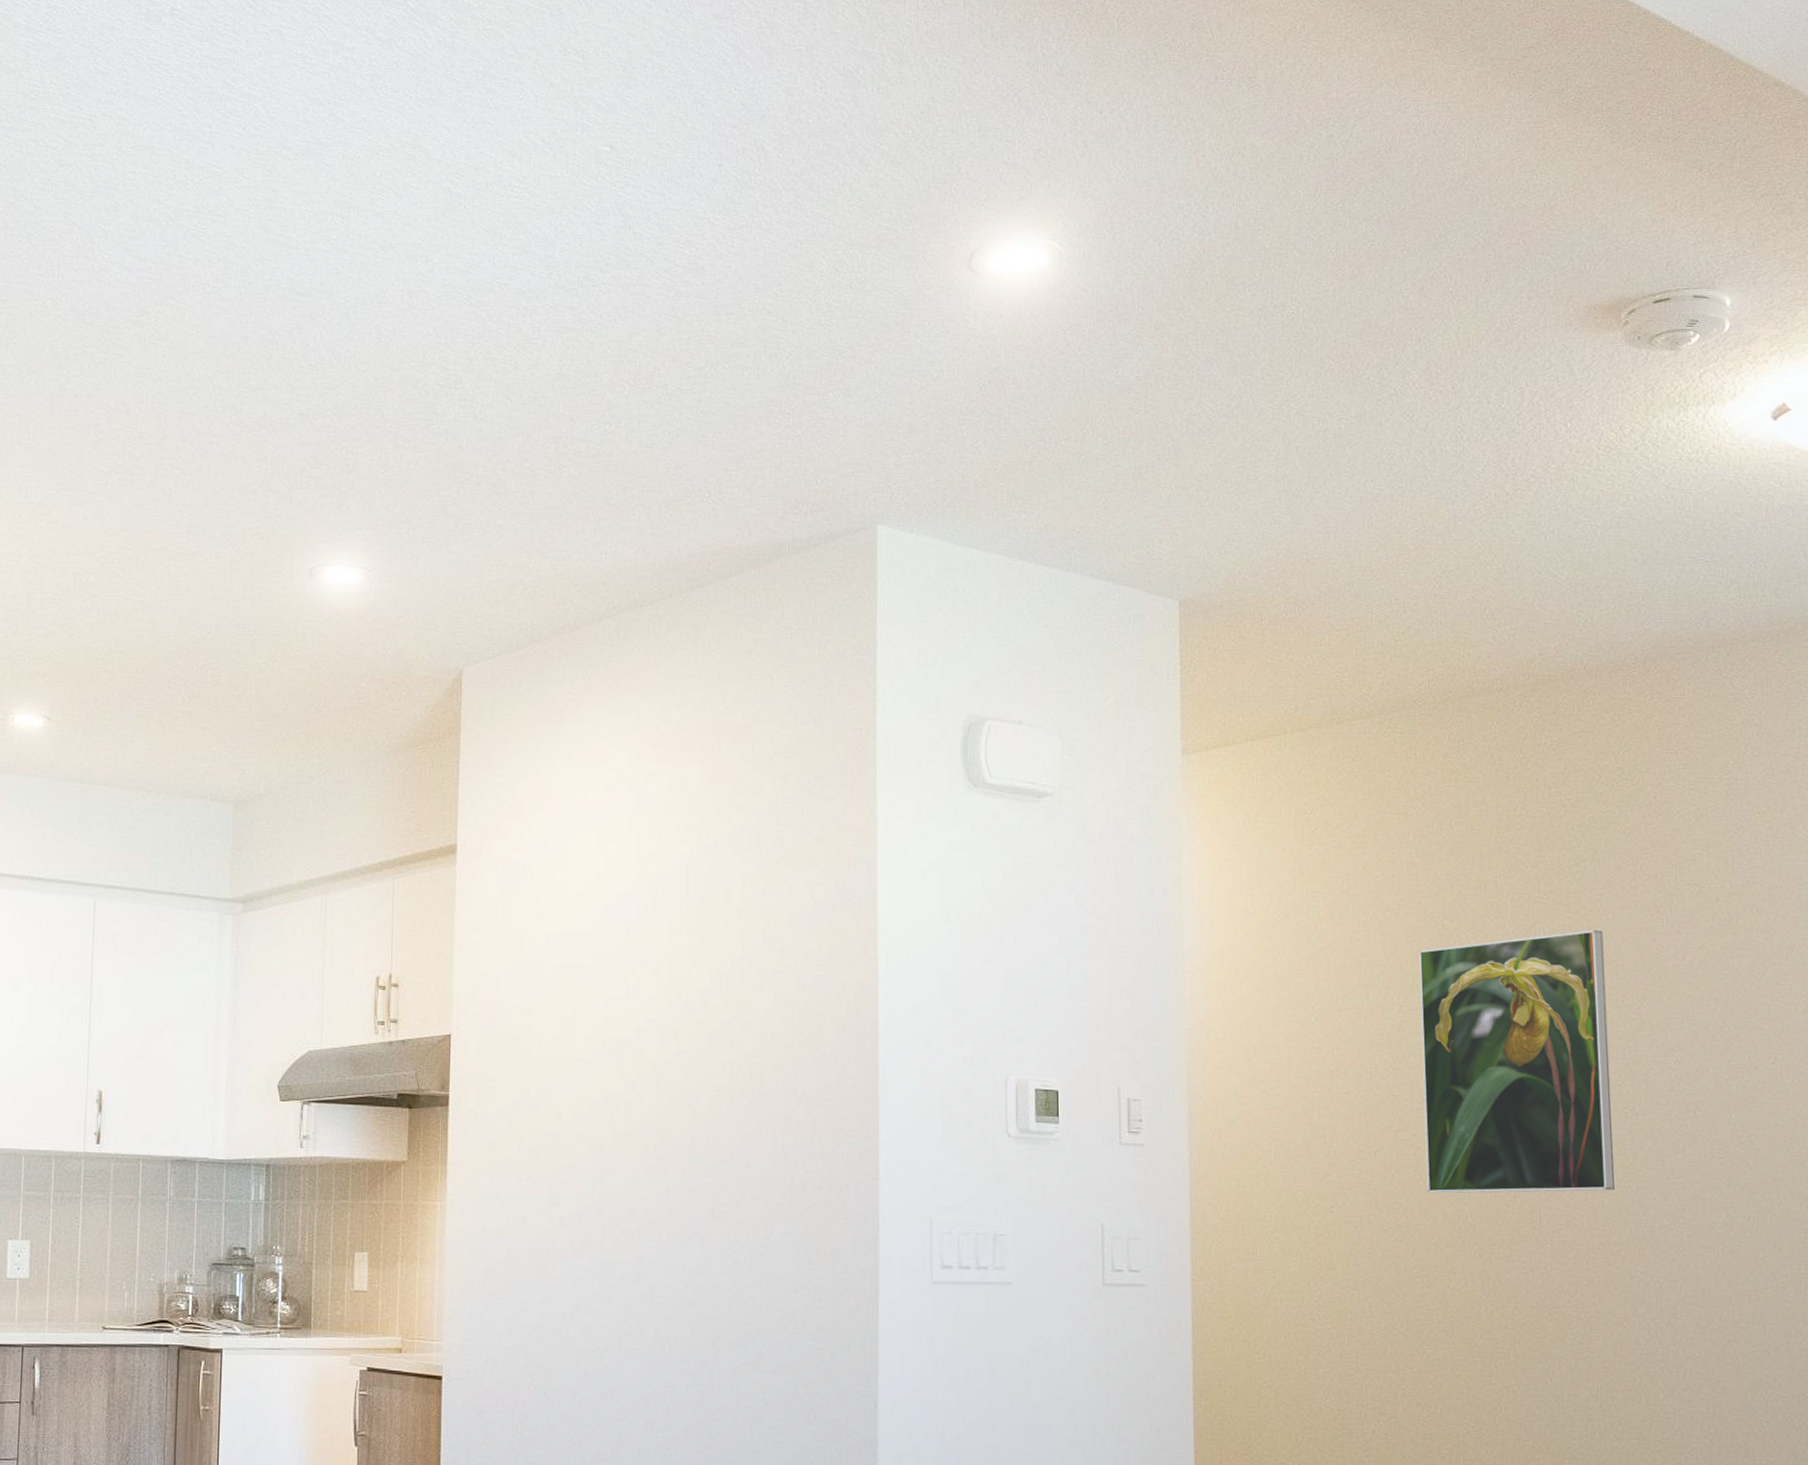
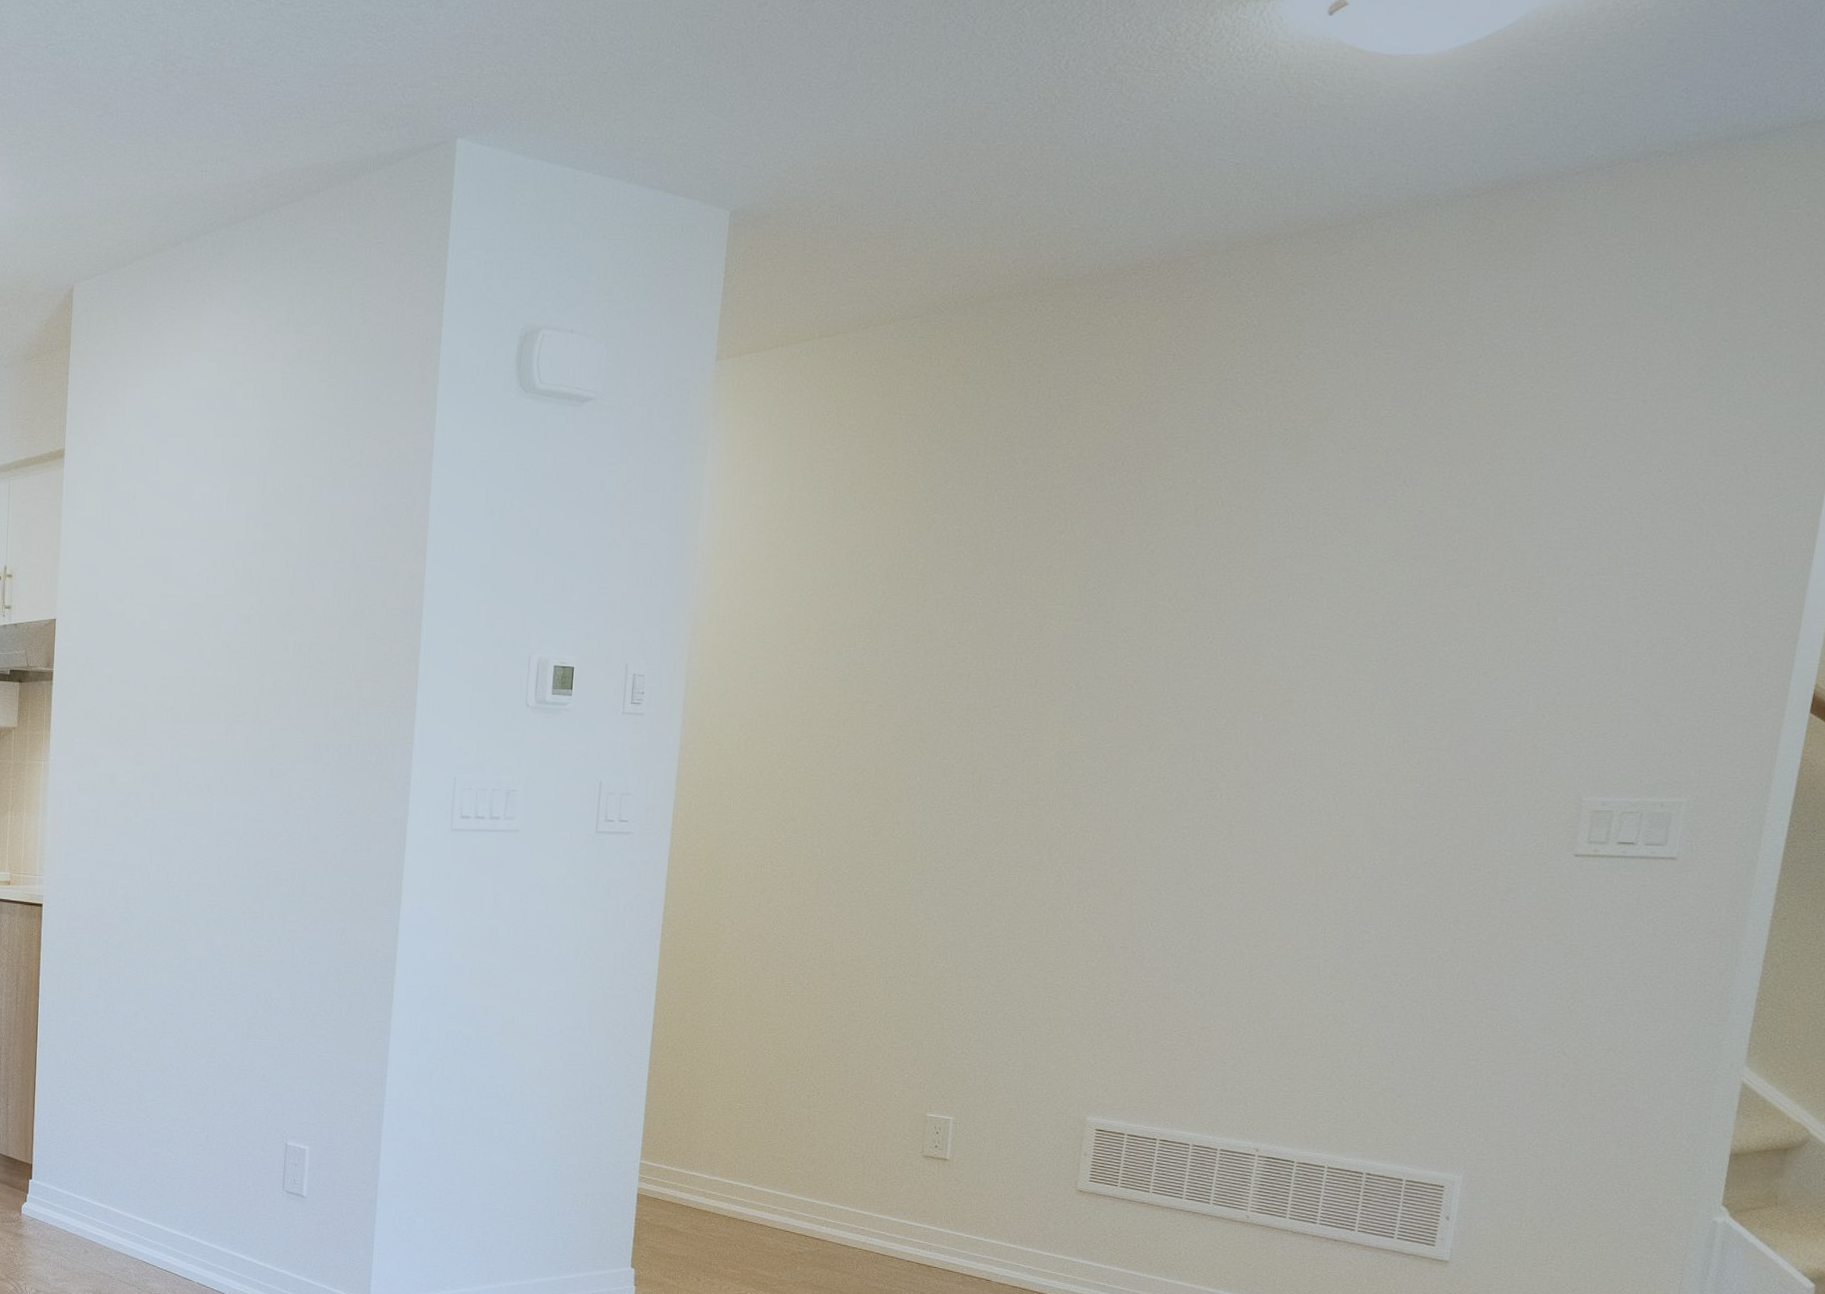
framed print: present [1418,929,1614,1194] -> none [885,521,1077,757]

